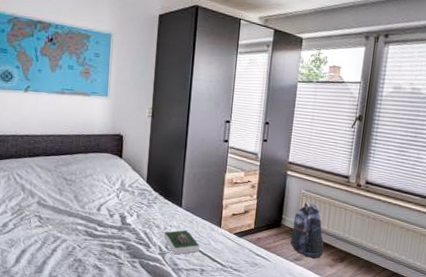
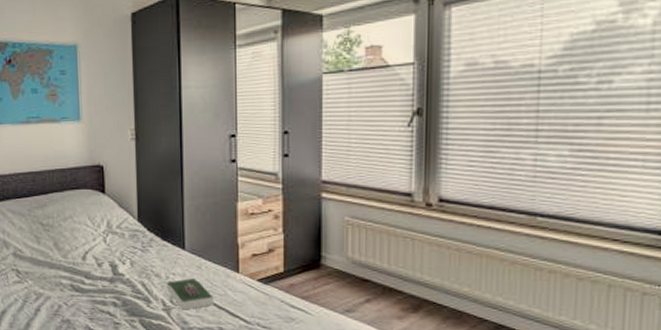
backpack: present [290,202,324,258] -> none [336,233,387,309]

